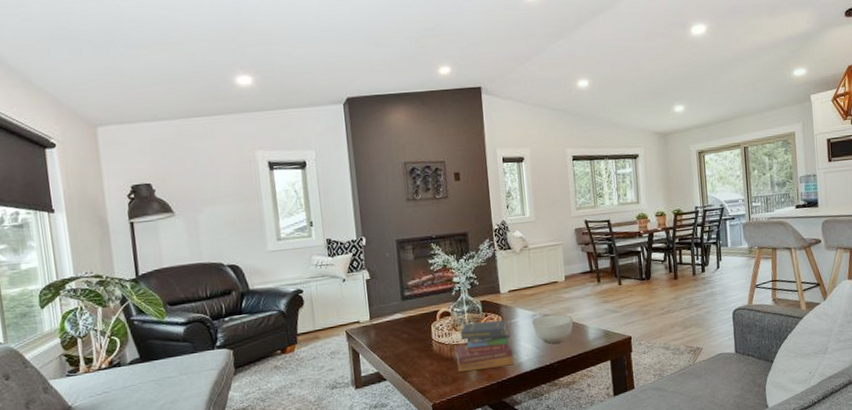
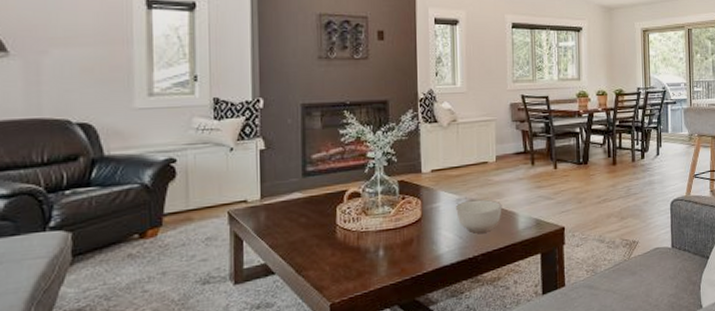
books: present [455,320,513,373] -> none [363,204,432,266]

